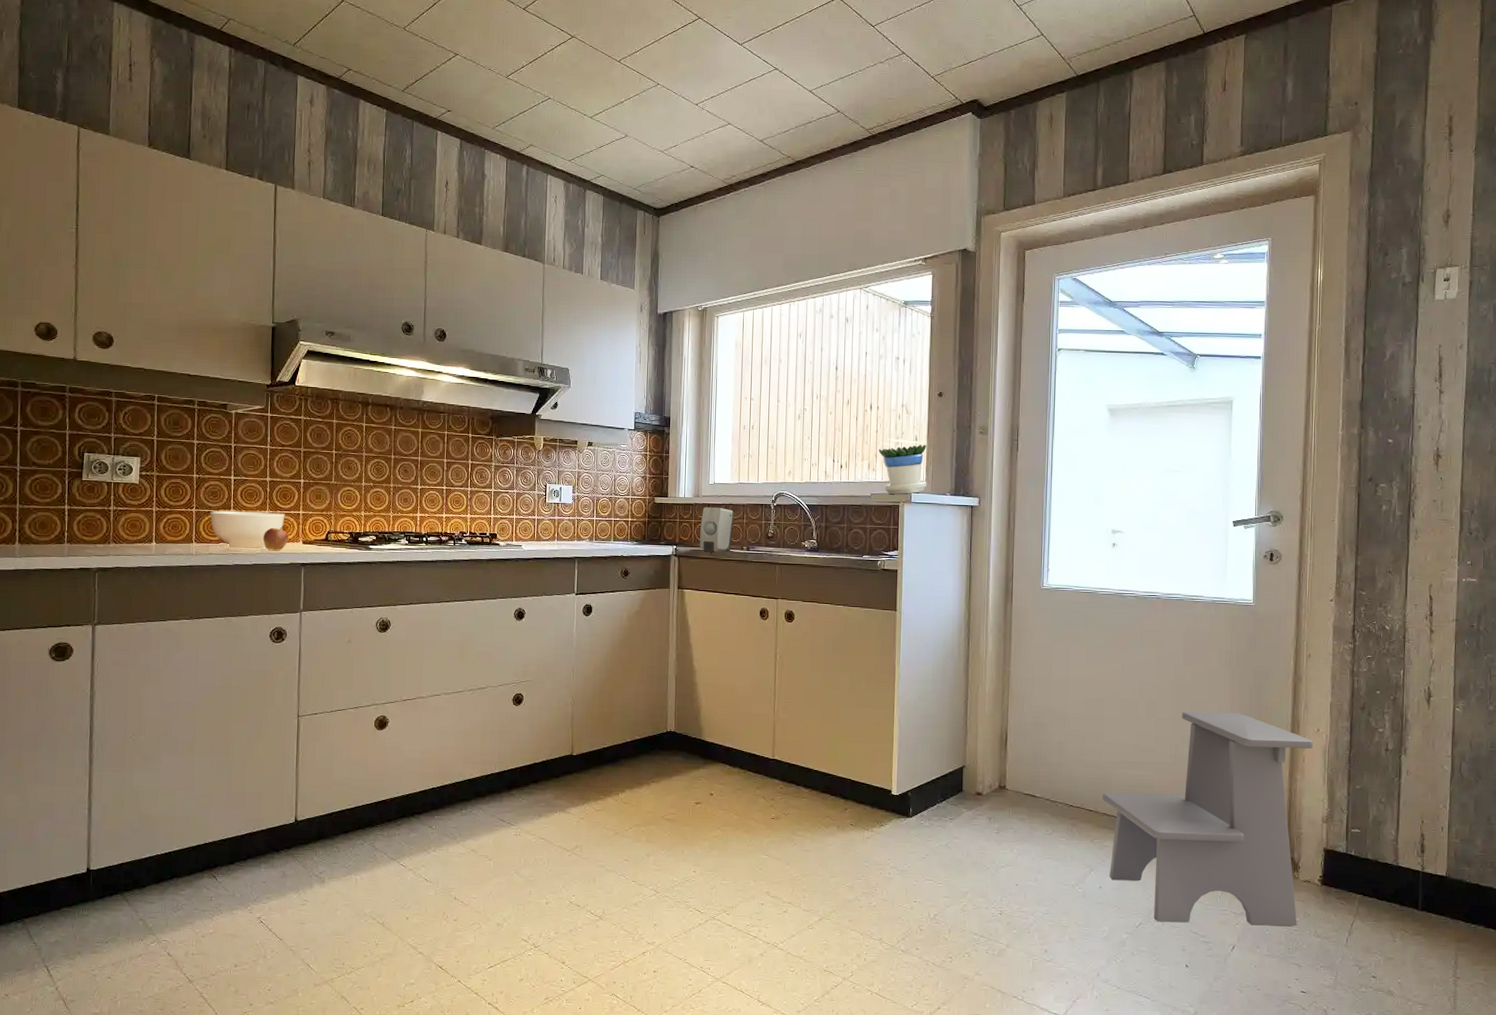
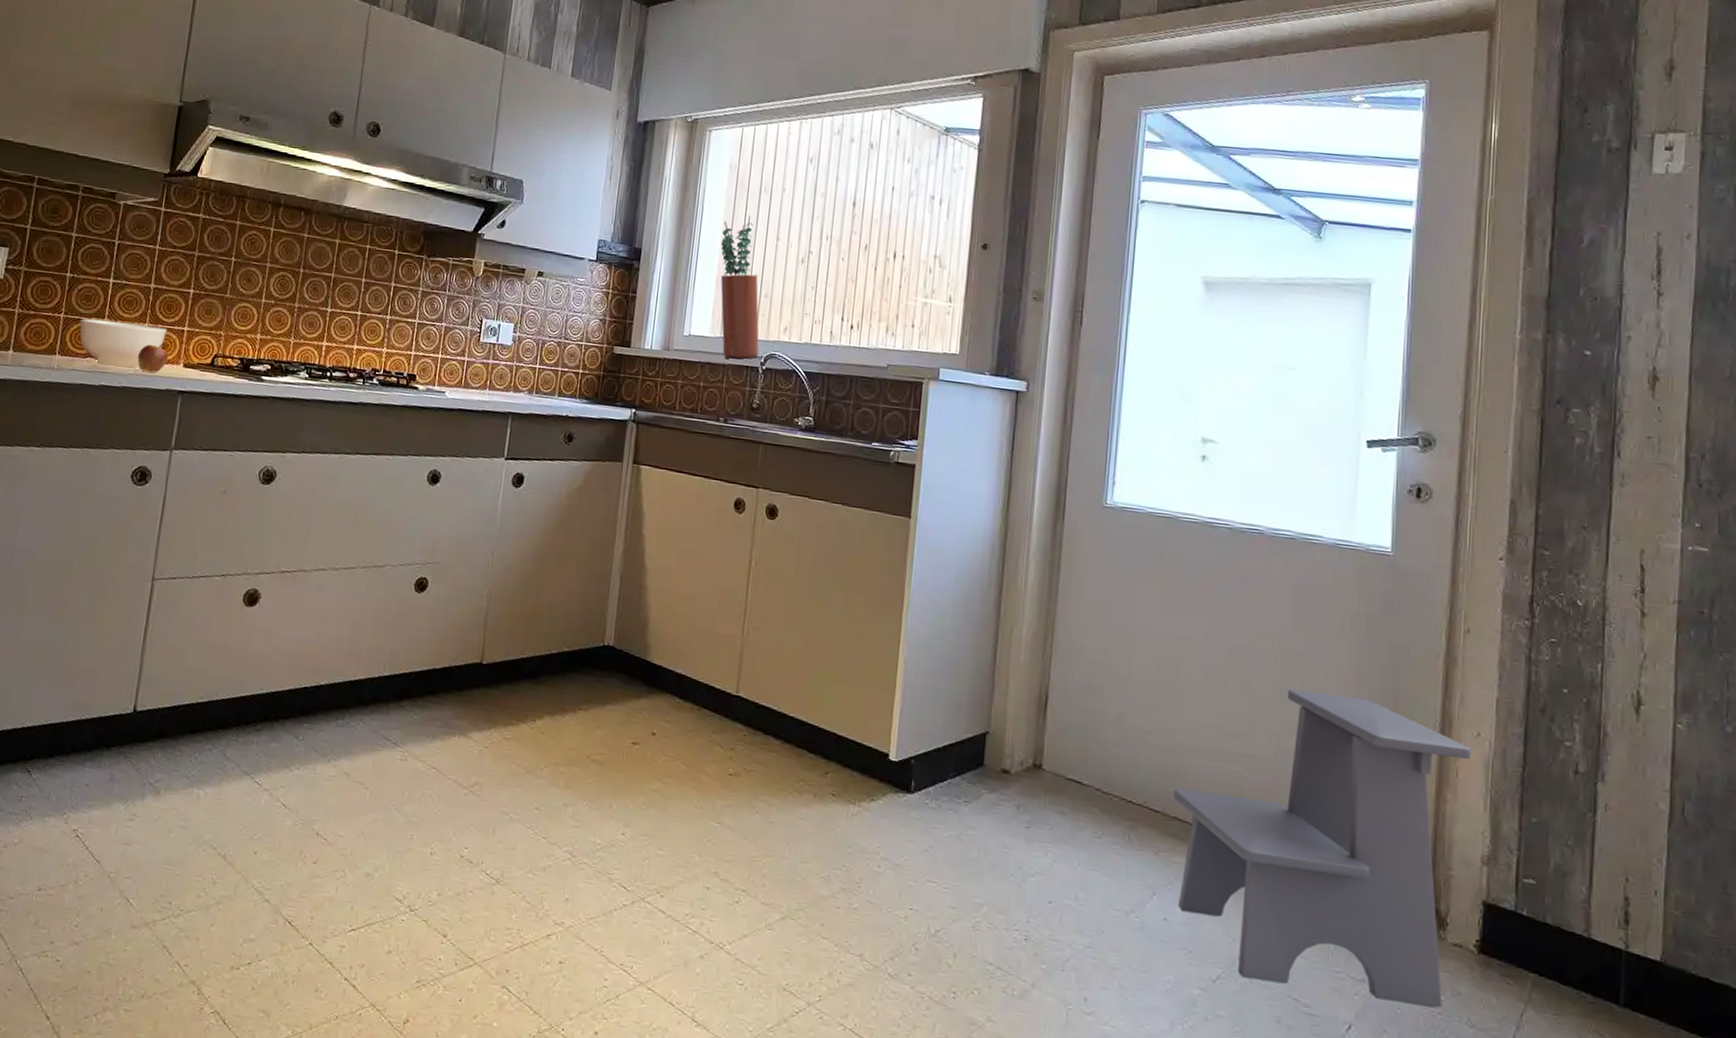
soap dispenser: present [700,506,735,552] -> none [665,363,712,423]
vase: none [733,383,770,499] -> present [720,215,760,359]
flowerpot: present [878,445,927,495] -> none [900,307,963,370]

